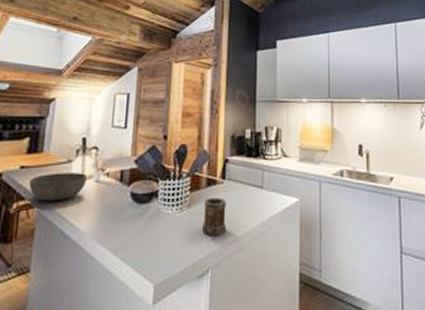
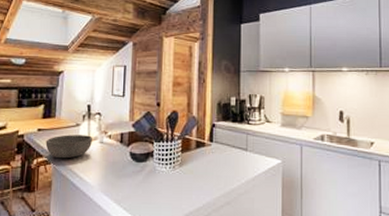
mug: present [202,197,227,236] -> none [193,158,215,192]

